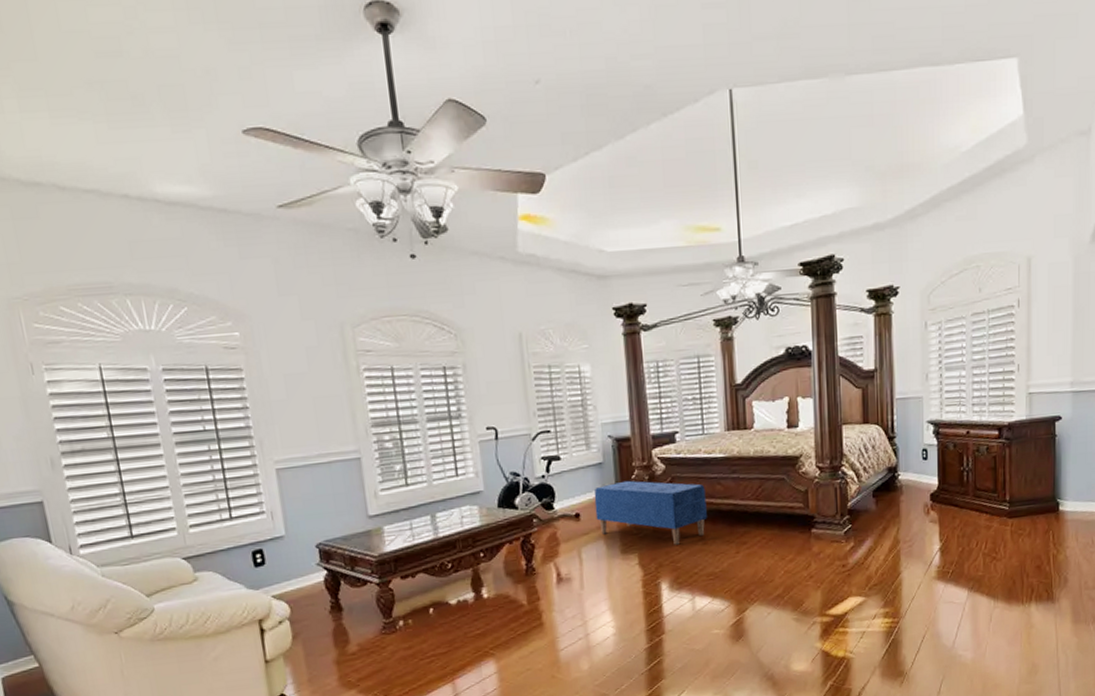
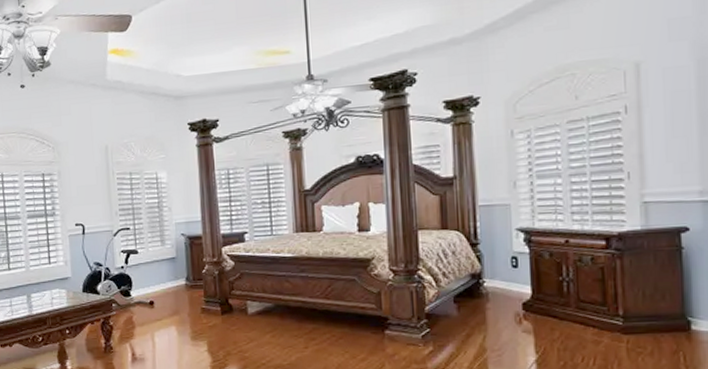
bench: present [594,480,707,545] -> none [167,274,275,336]

